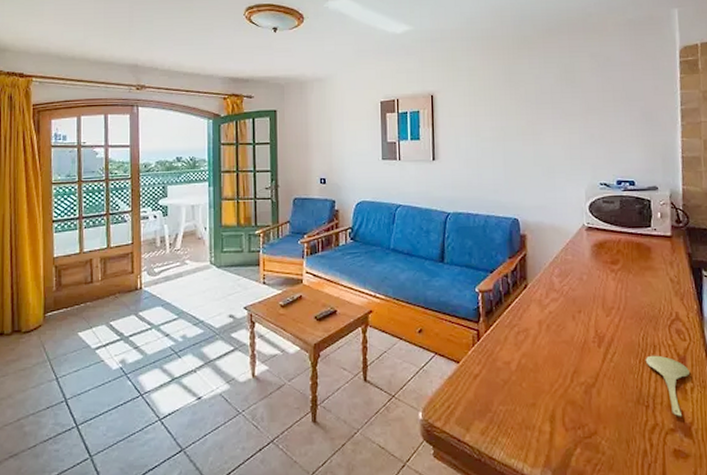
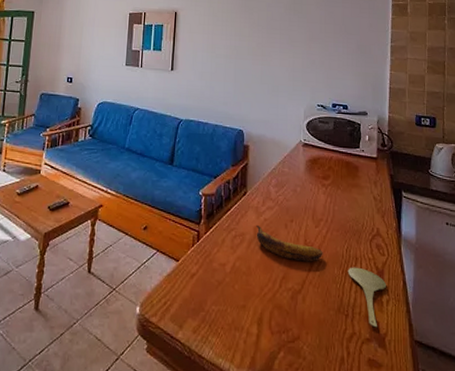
banana: none [541,319,617,354] -> present [256,226,323,262]

